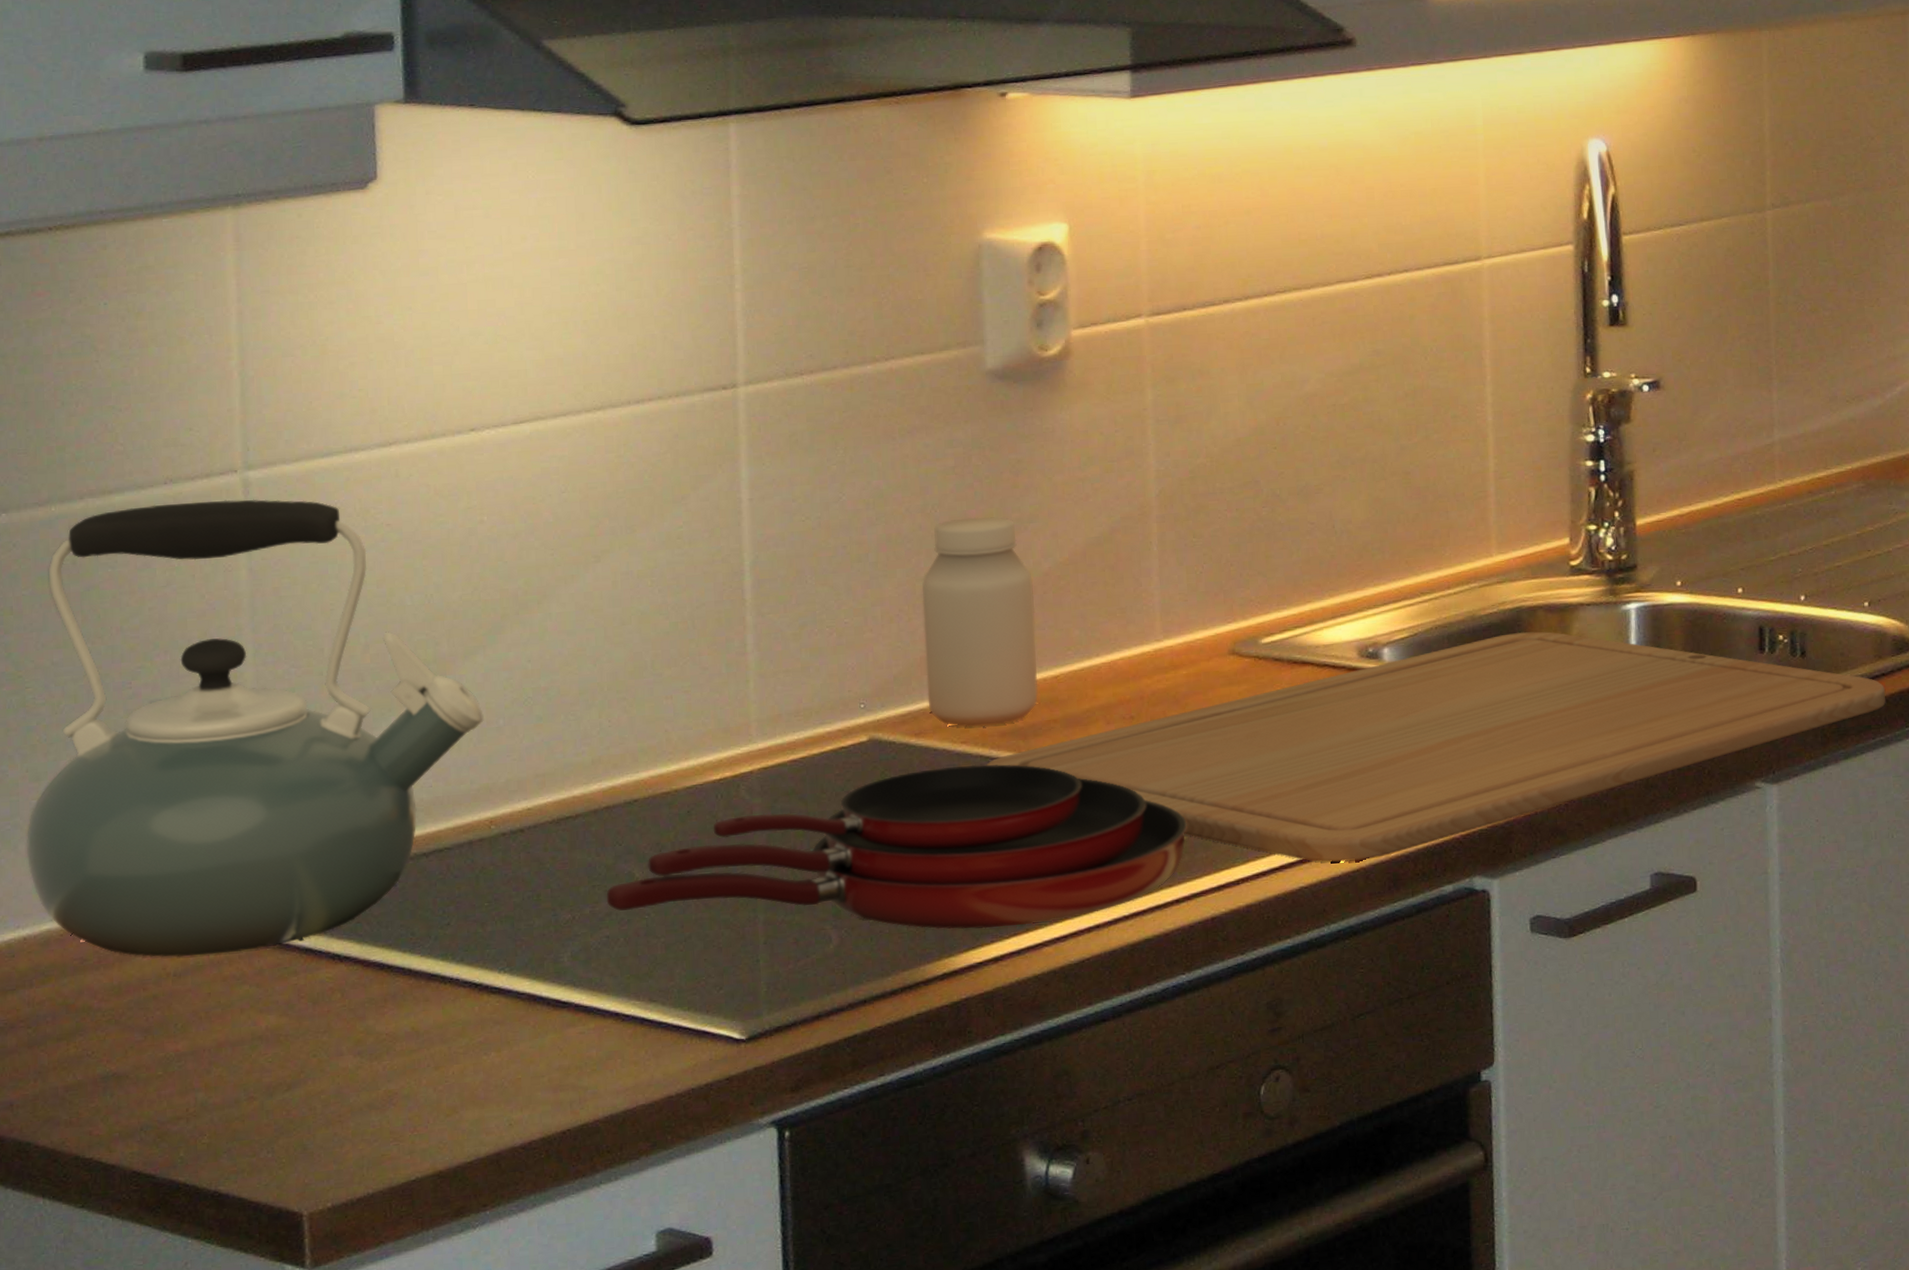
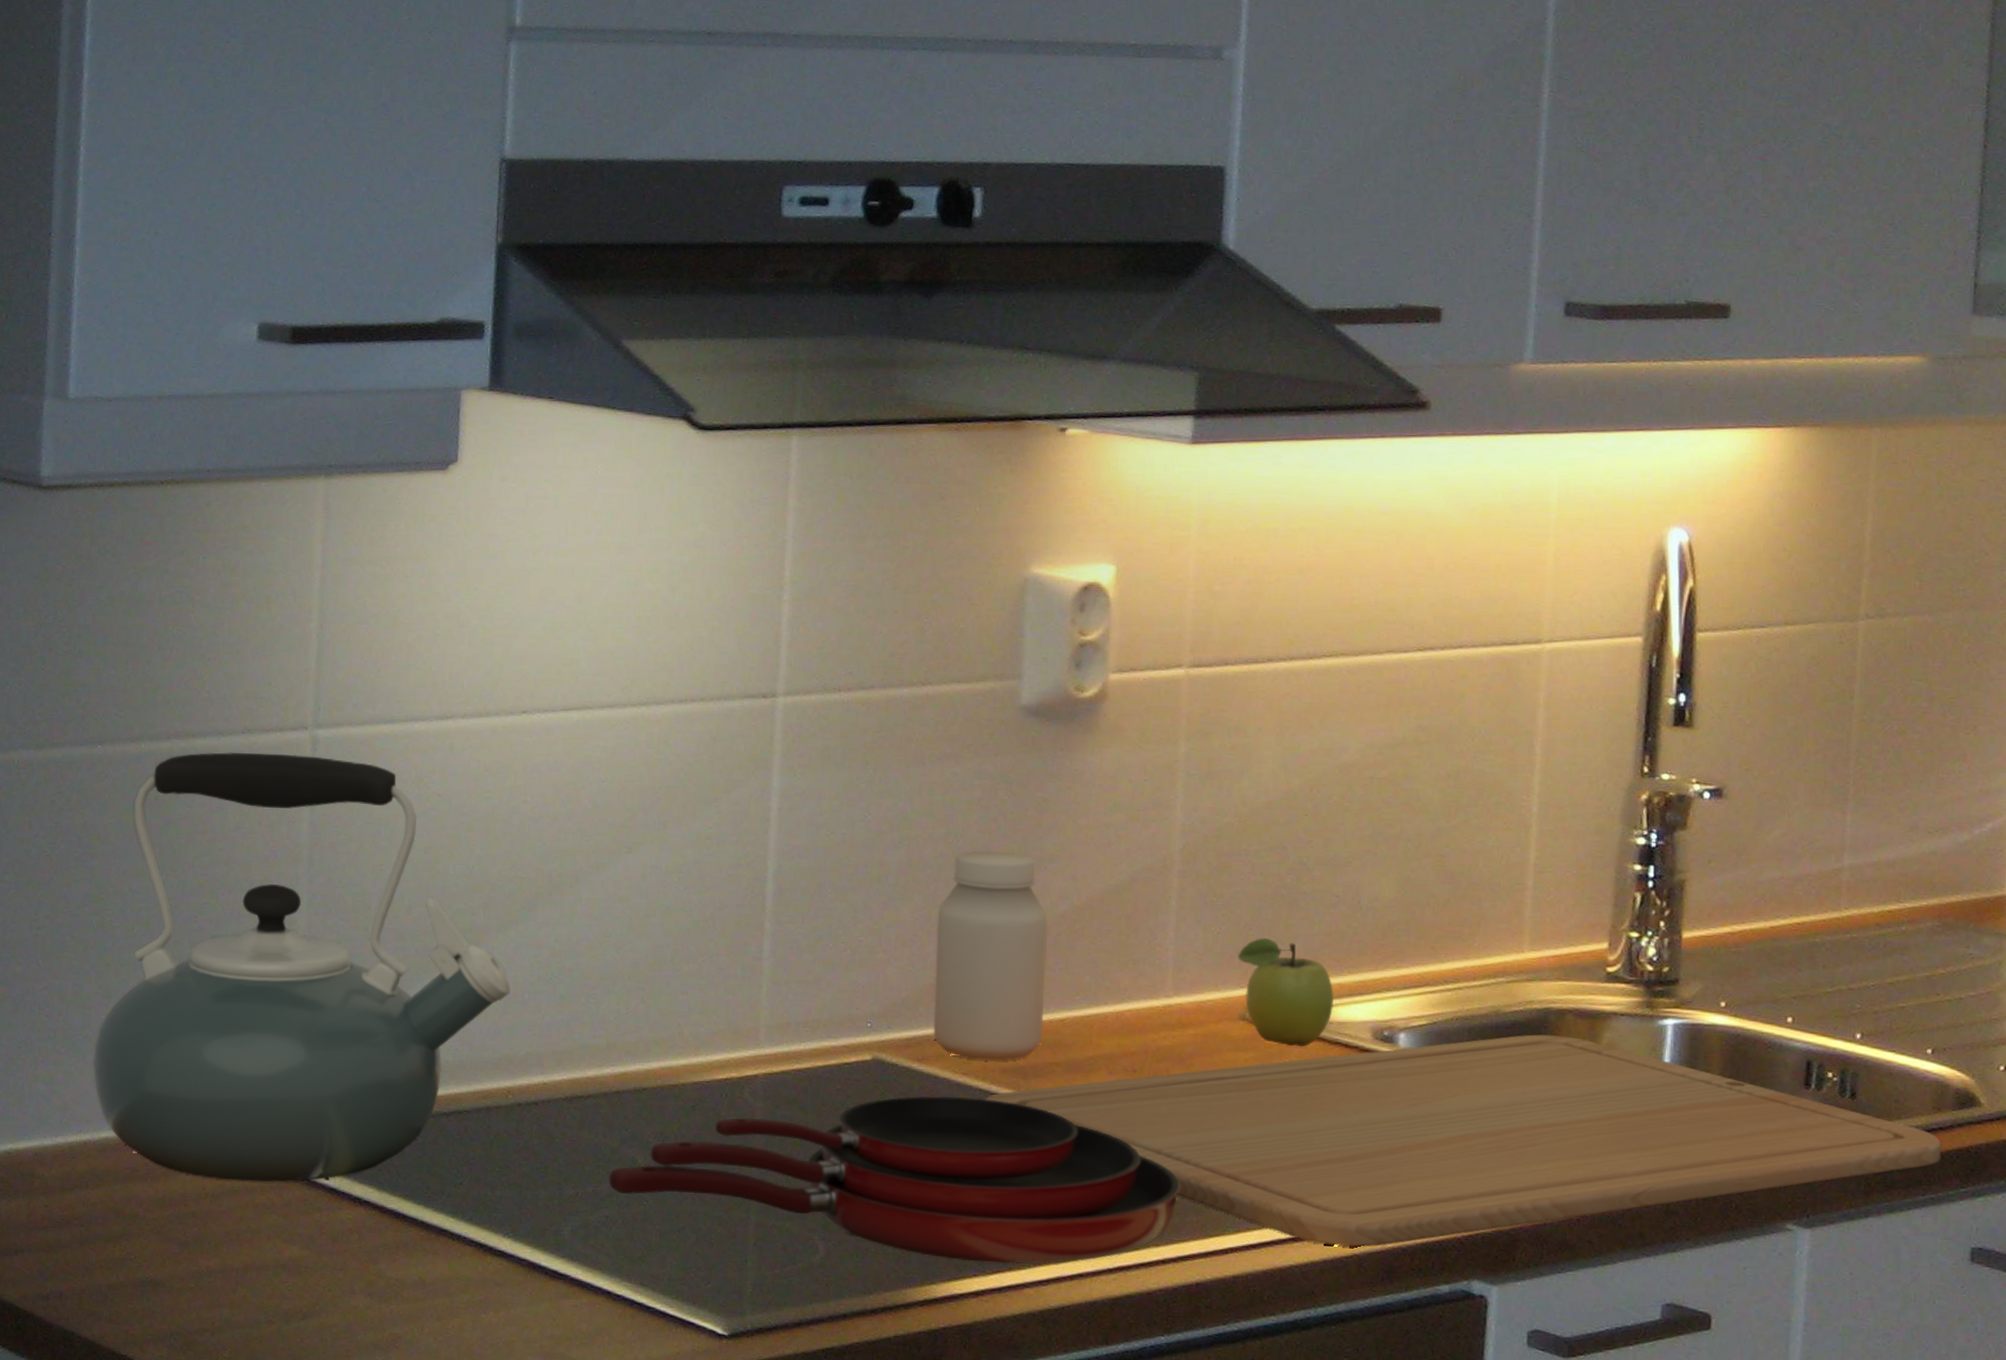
fruit: none [1222,571,1319,674] -> present [1238,937,1335,1047]

